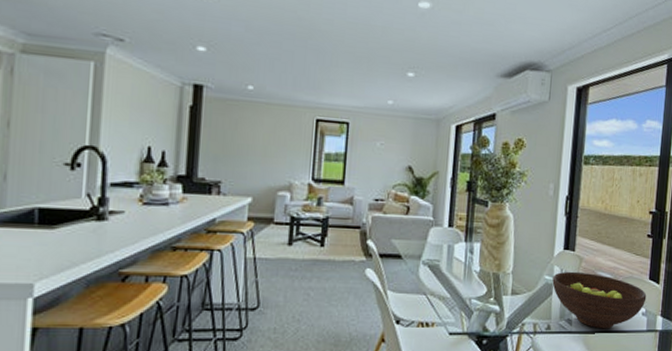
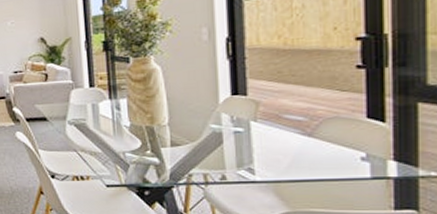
fruit bowl: present [552,271,647,329] -> none [221,117,366,178]

